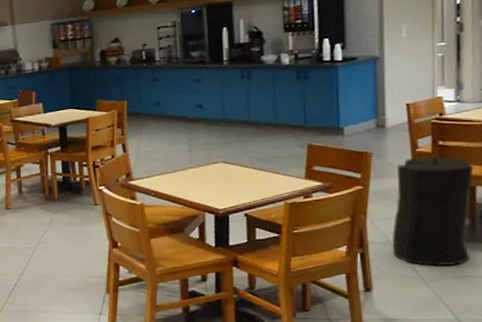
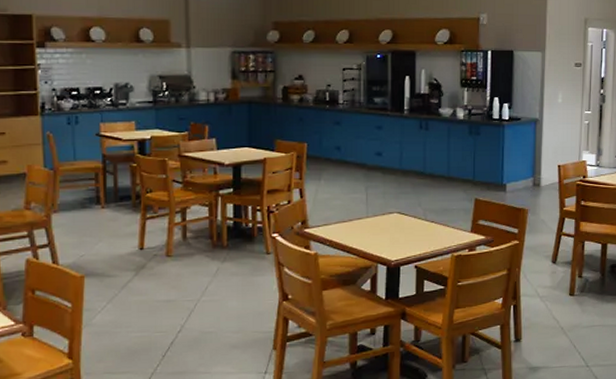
trash can: present [392,156,474,266] -> none [539,215,606,317]

